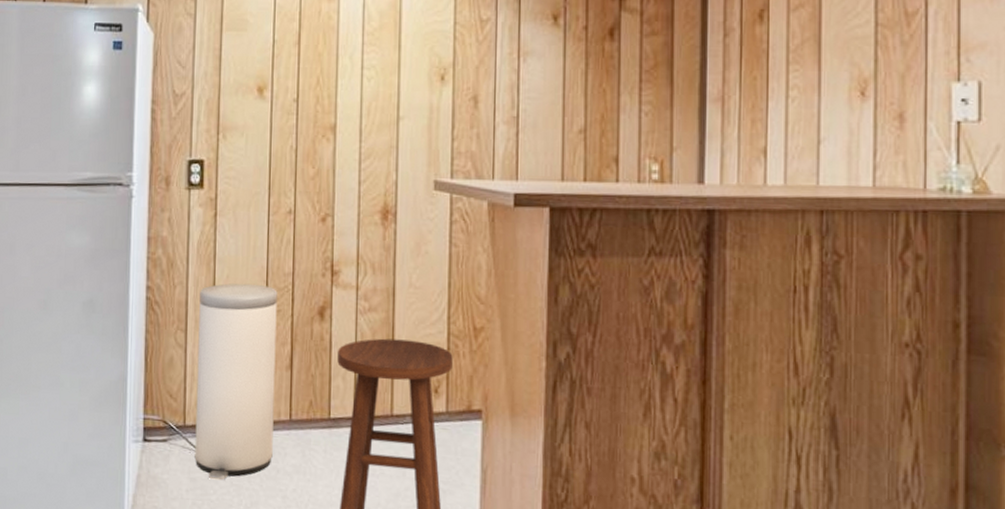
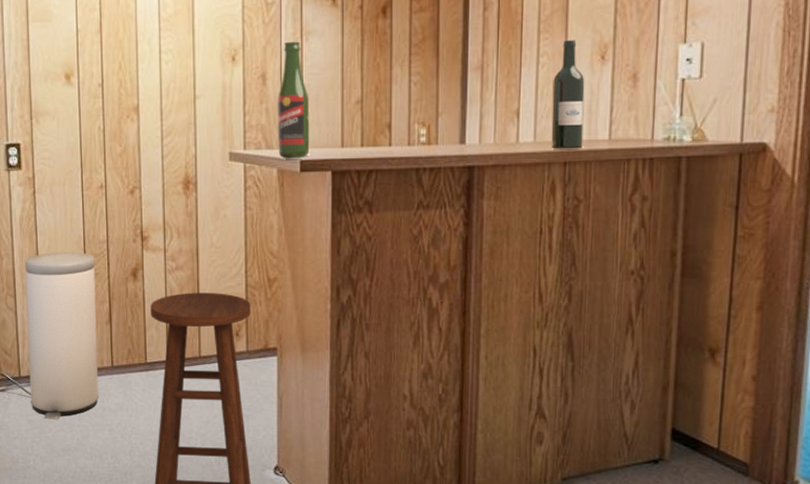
beer bottle: none [488,62,526,192] -> present [277,41,310,159]
wine bottle: none [804,73,843,196] -> present [551,40,585,149]

